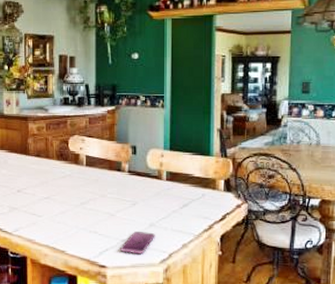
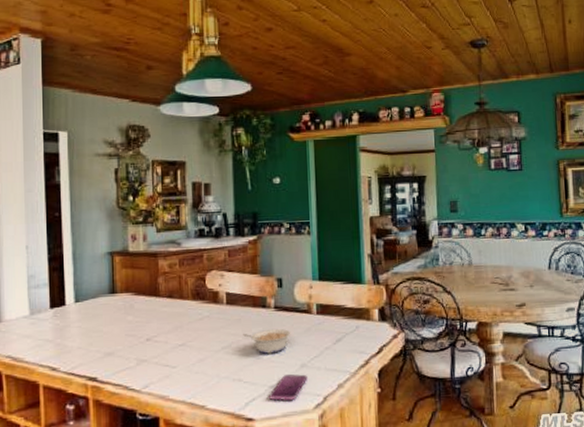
legume: none [100,190,142,212] -> present [243,328,291,354]

